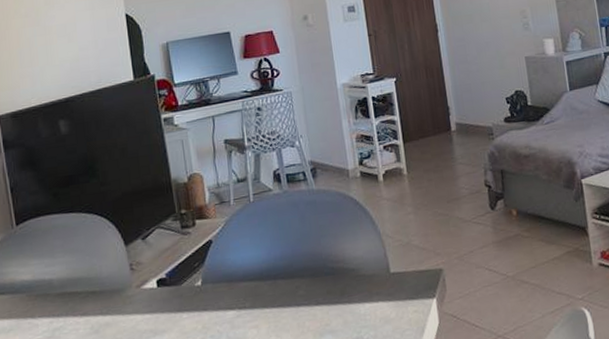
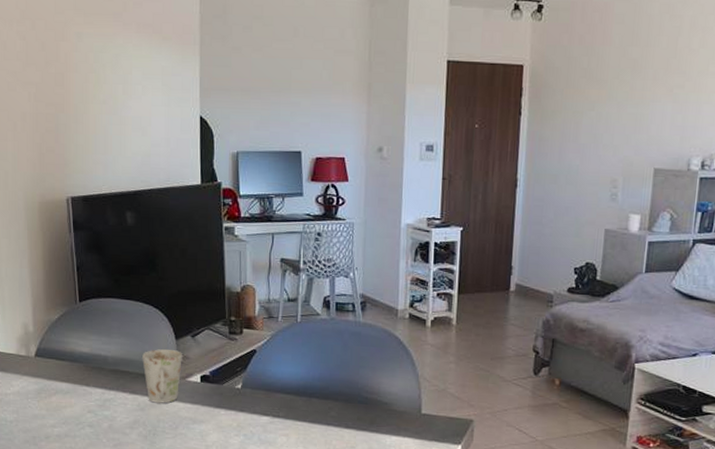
mug: none [90,257,135,322] -> present [141,349,182,404]

